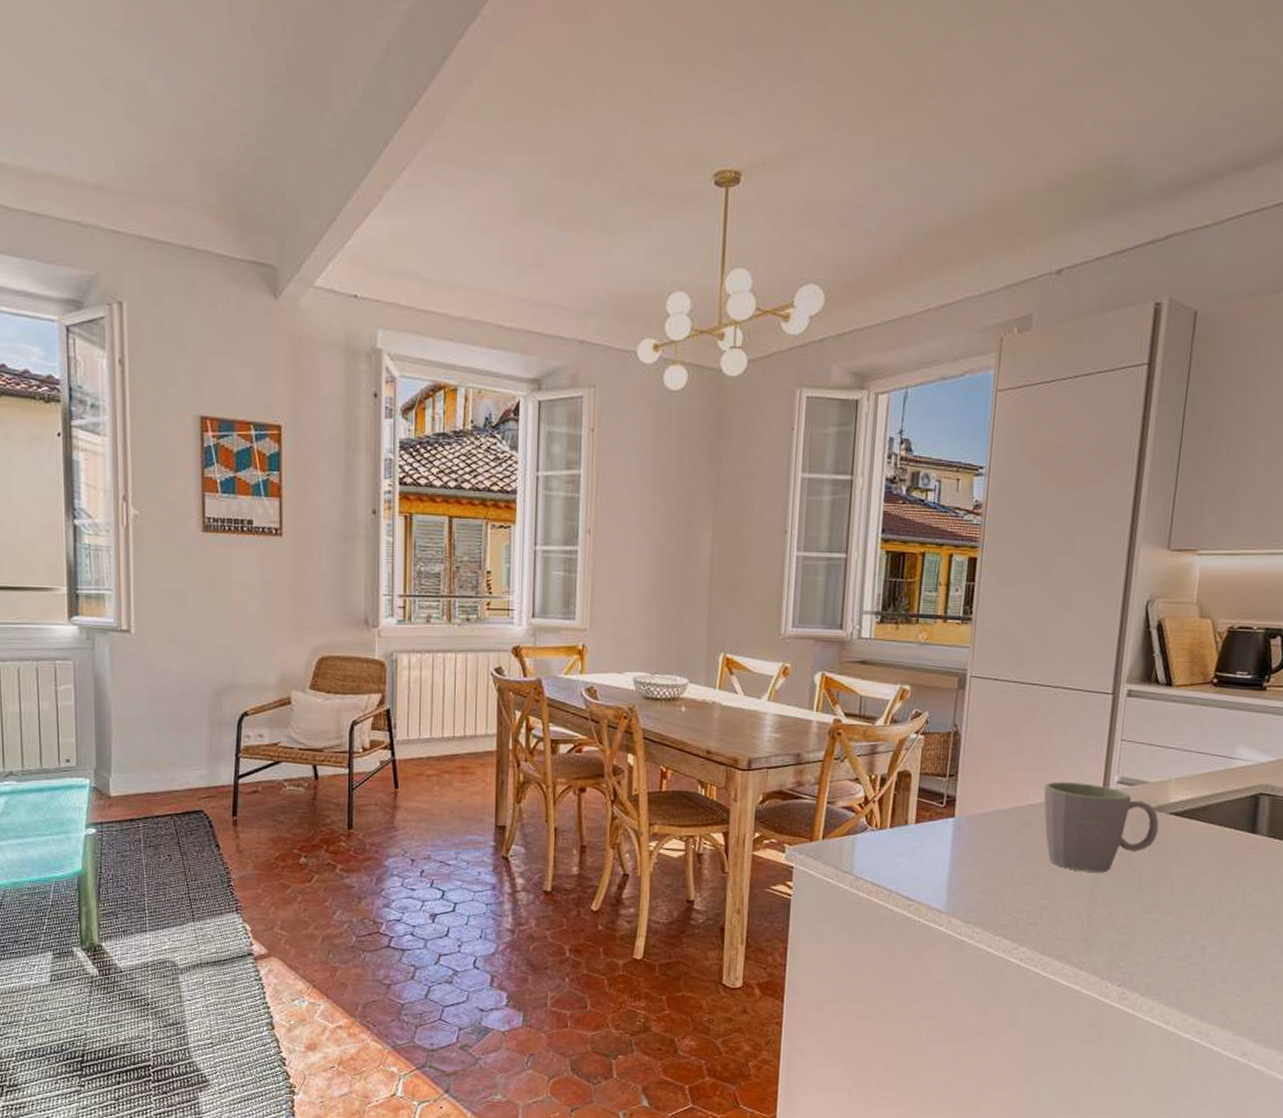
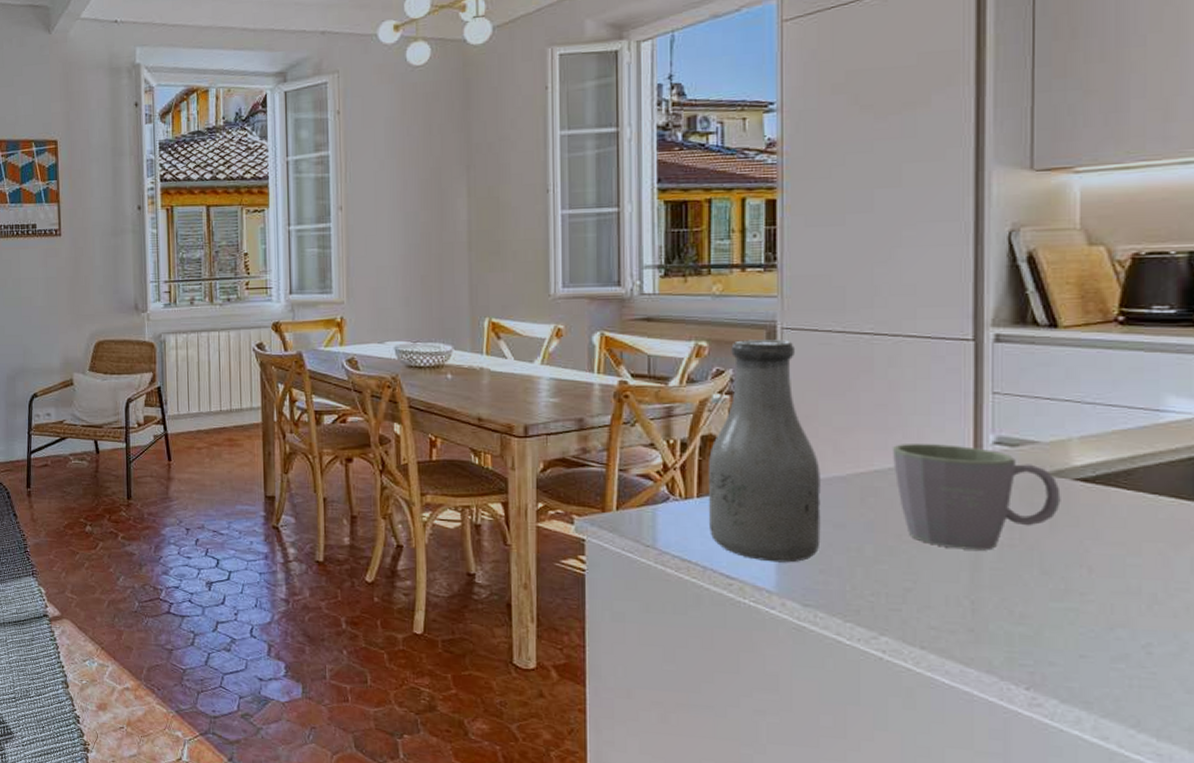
bottle: none [897,685,989,886] -> present [707,339,821,563]

